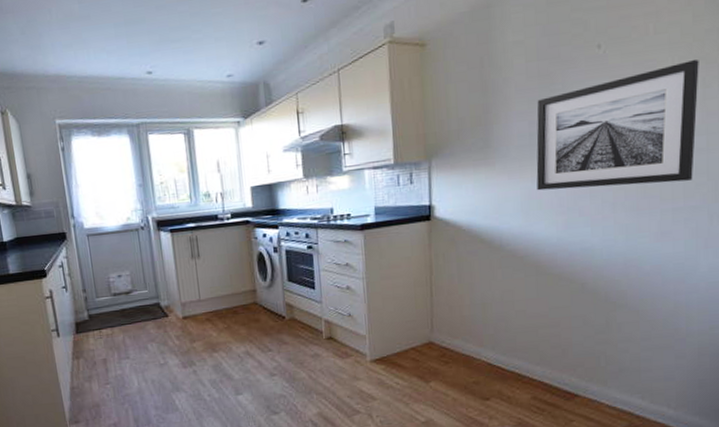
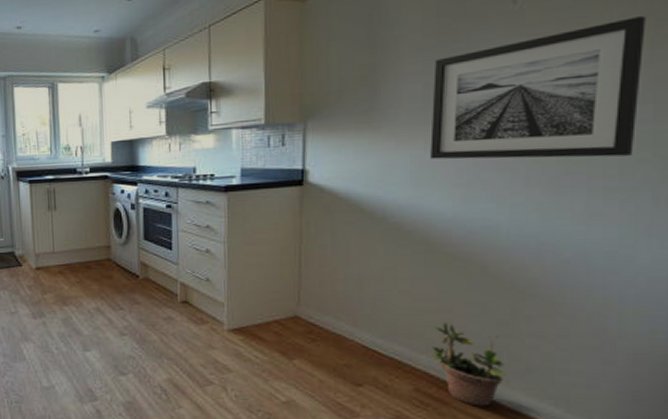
potted plant: none [543,336,605,407] -> present [429,323,507,407]

